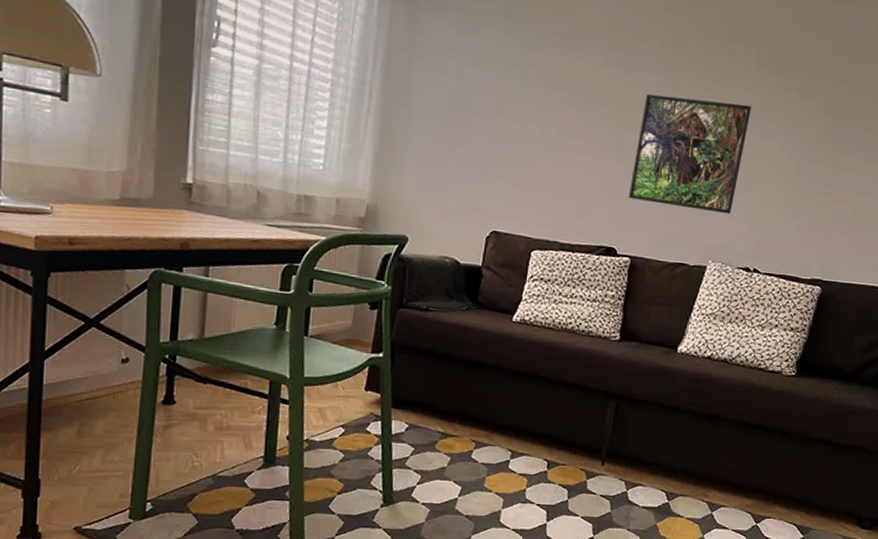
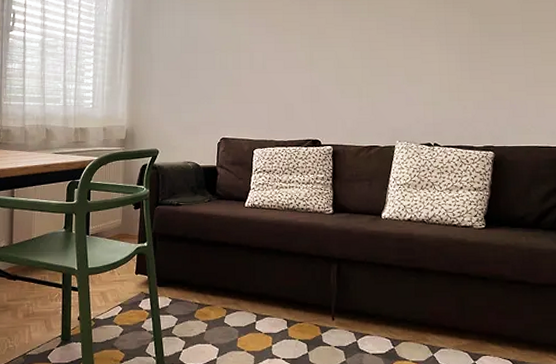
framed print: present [628,93,751,214] -> none [324,18,411,103]

